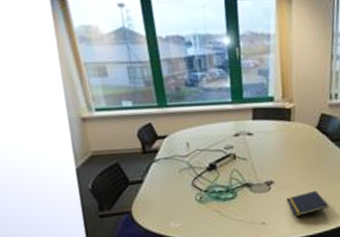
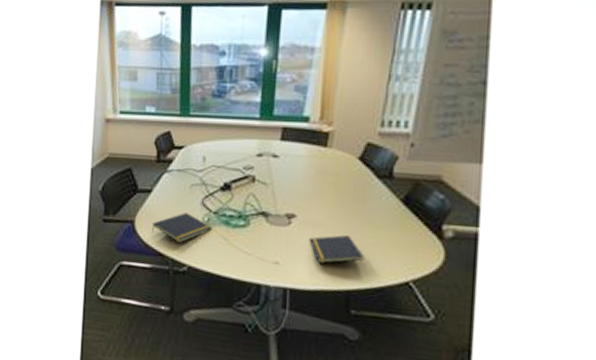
notepad: none [149,195,205,224] -> present [152,212,212,244]

